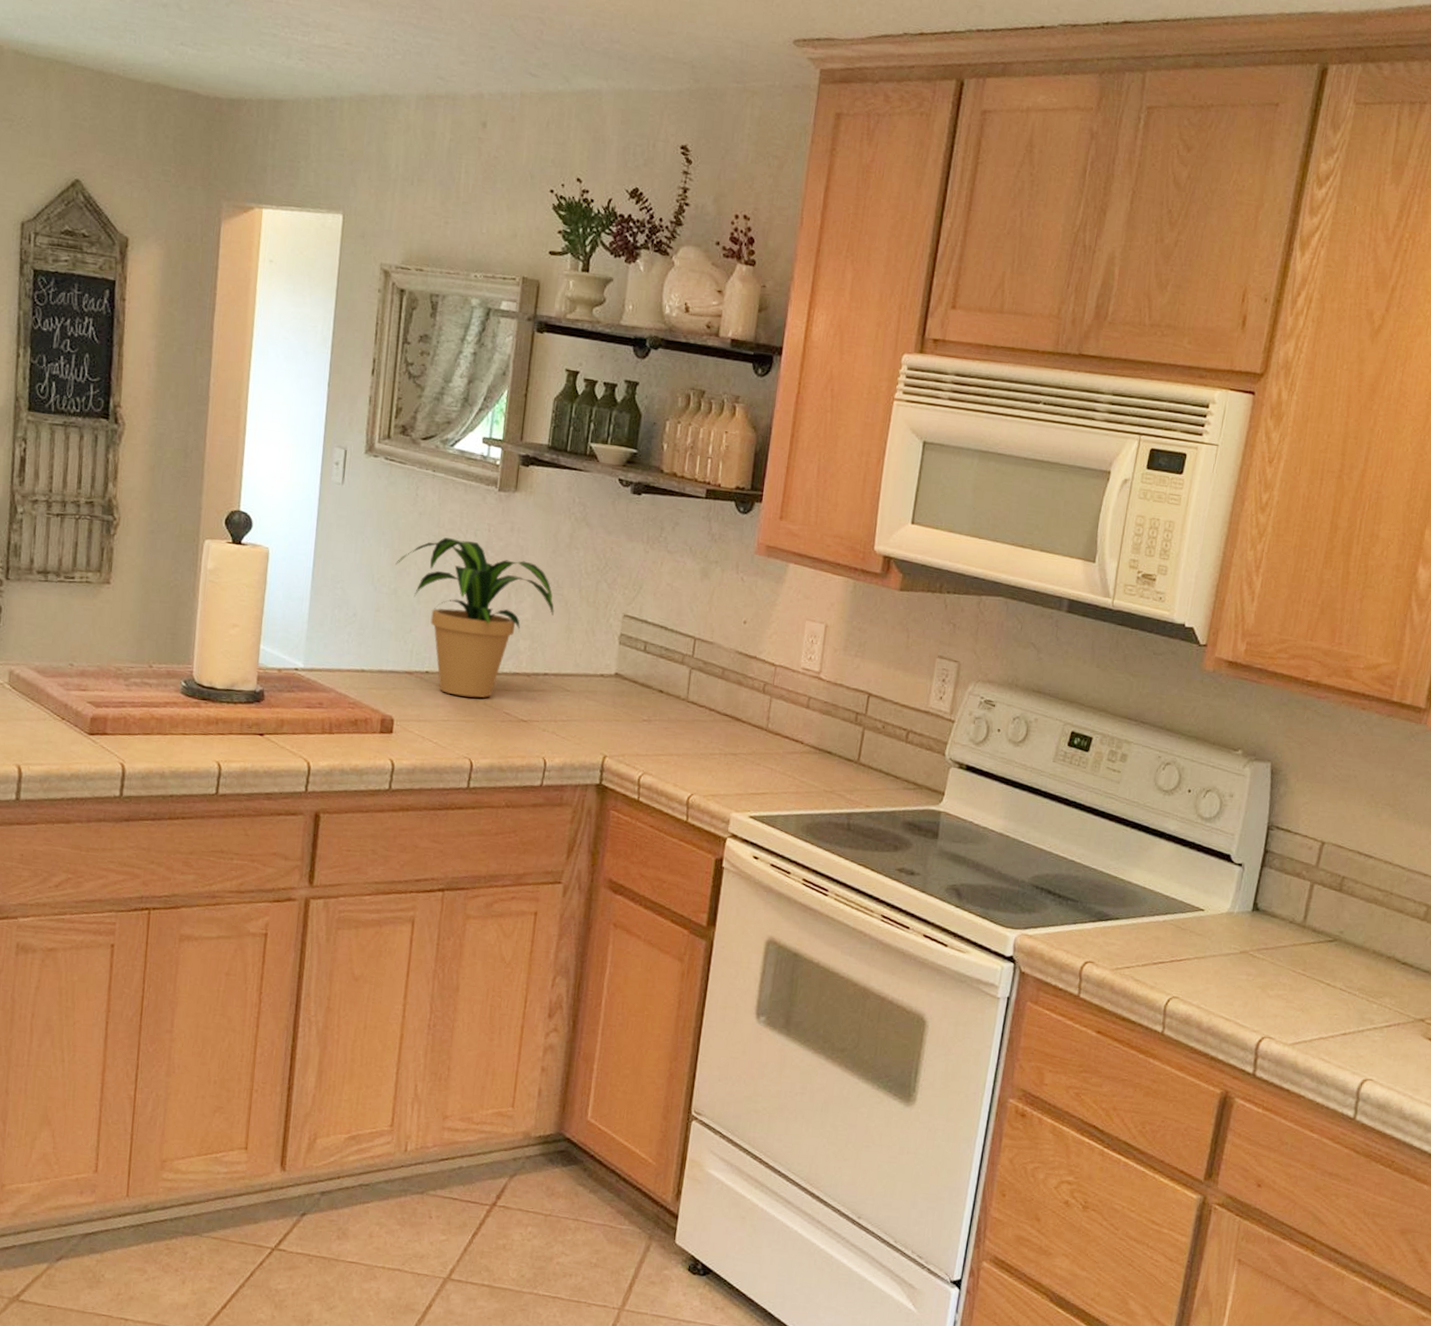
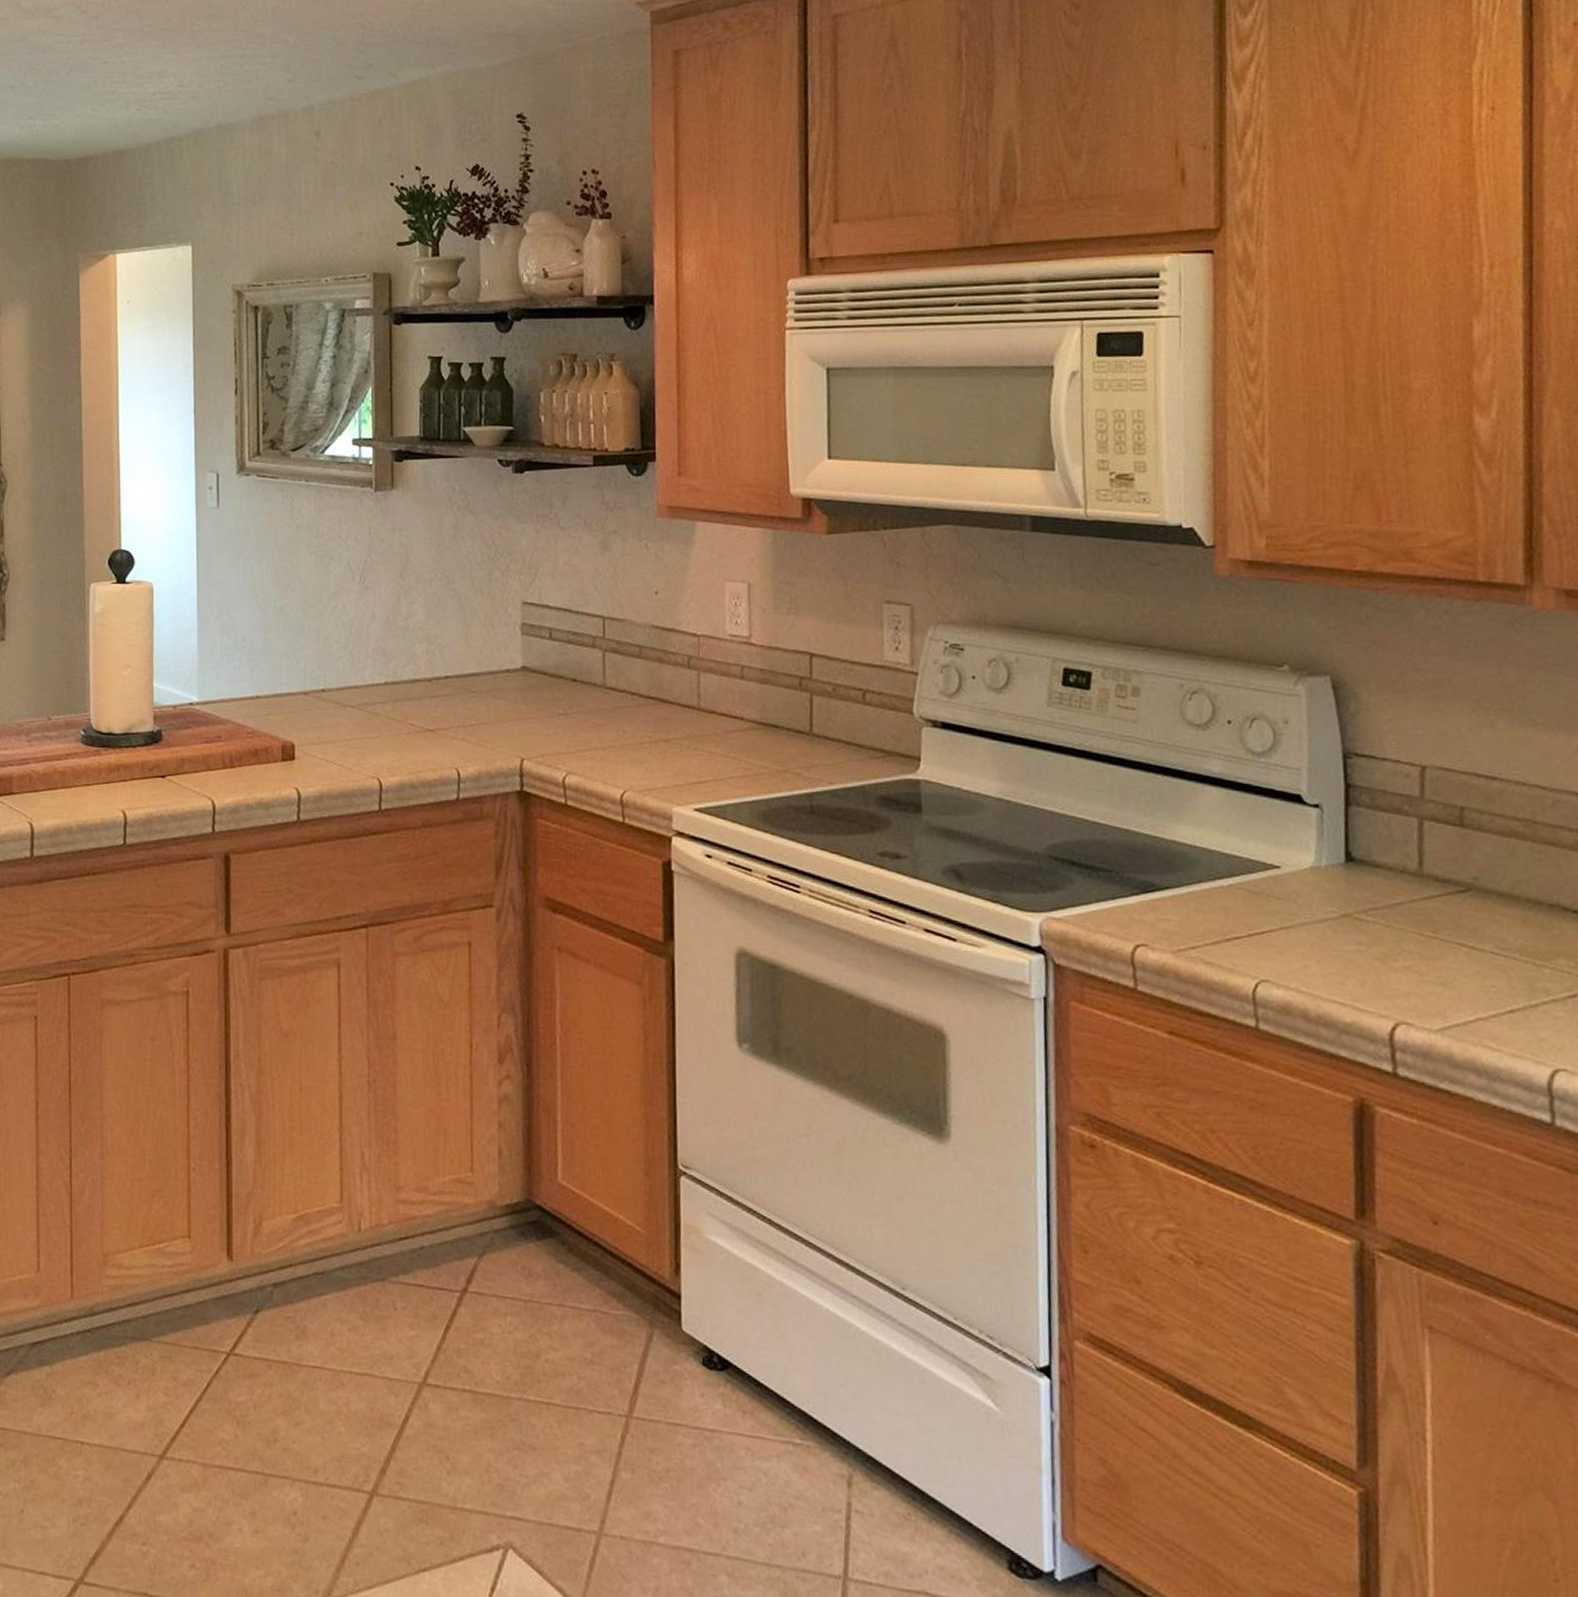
potted plant: present [395,537,554,698] -> none [279,546,448,712]

